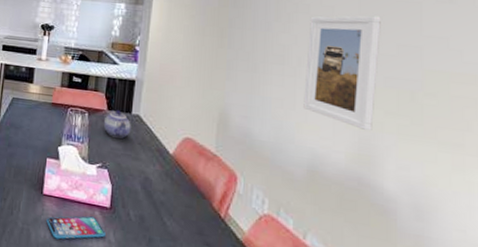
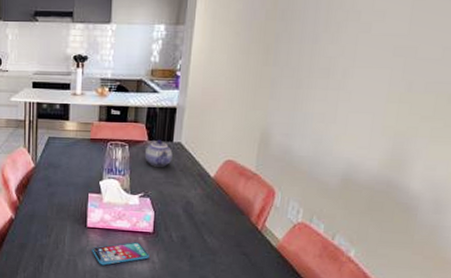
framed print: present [303,15,381,132] -> none [344,18,432,137]

